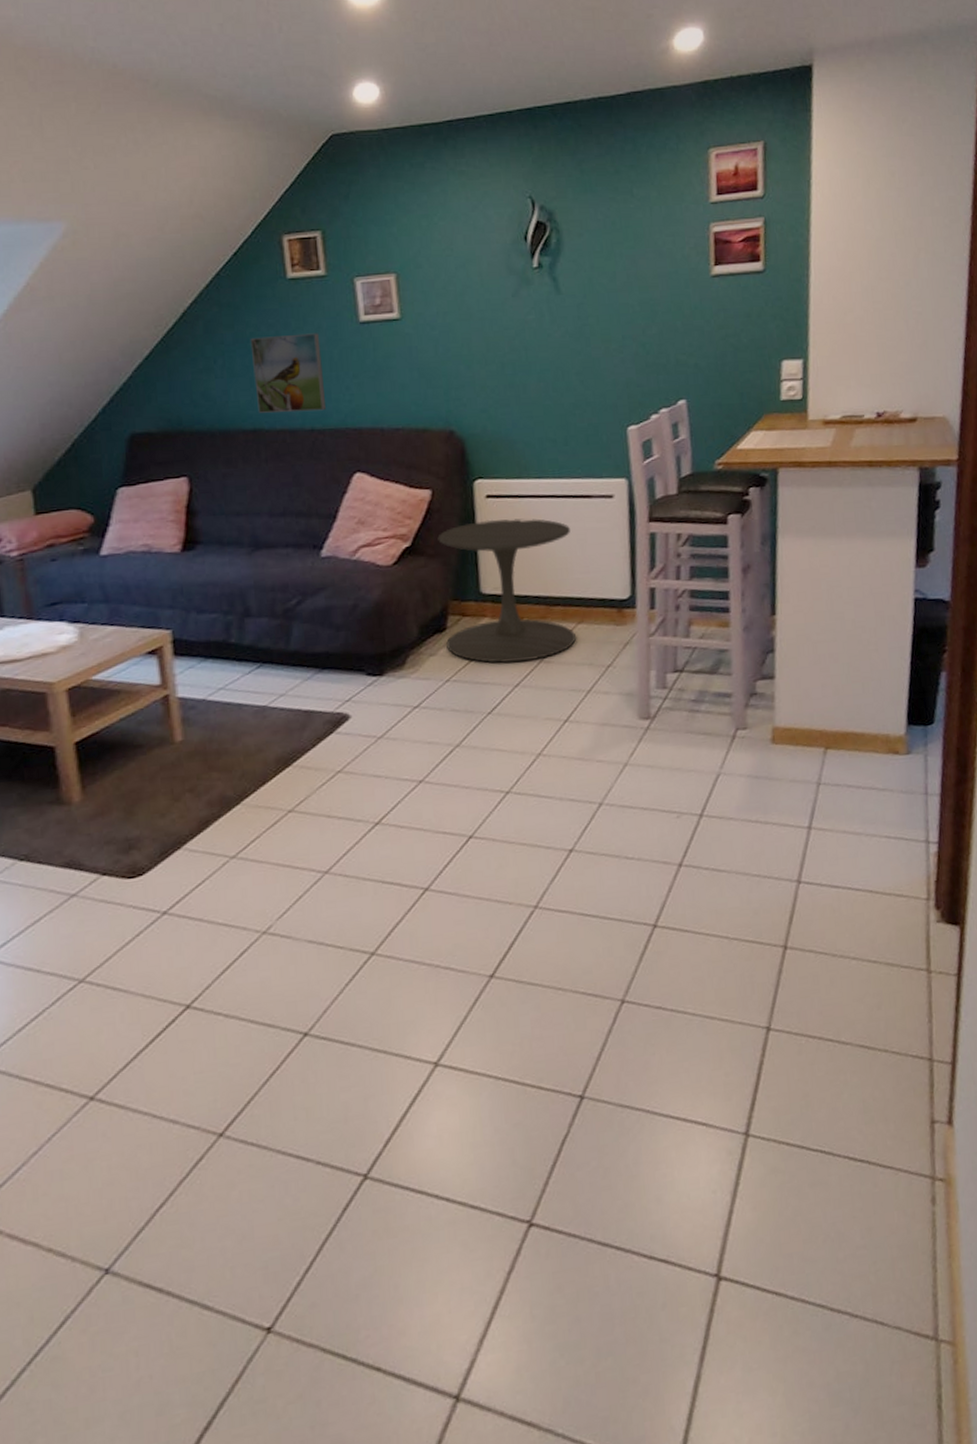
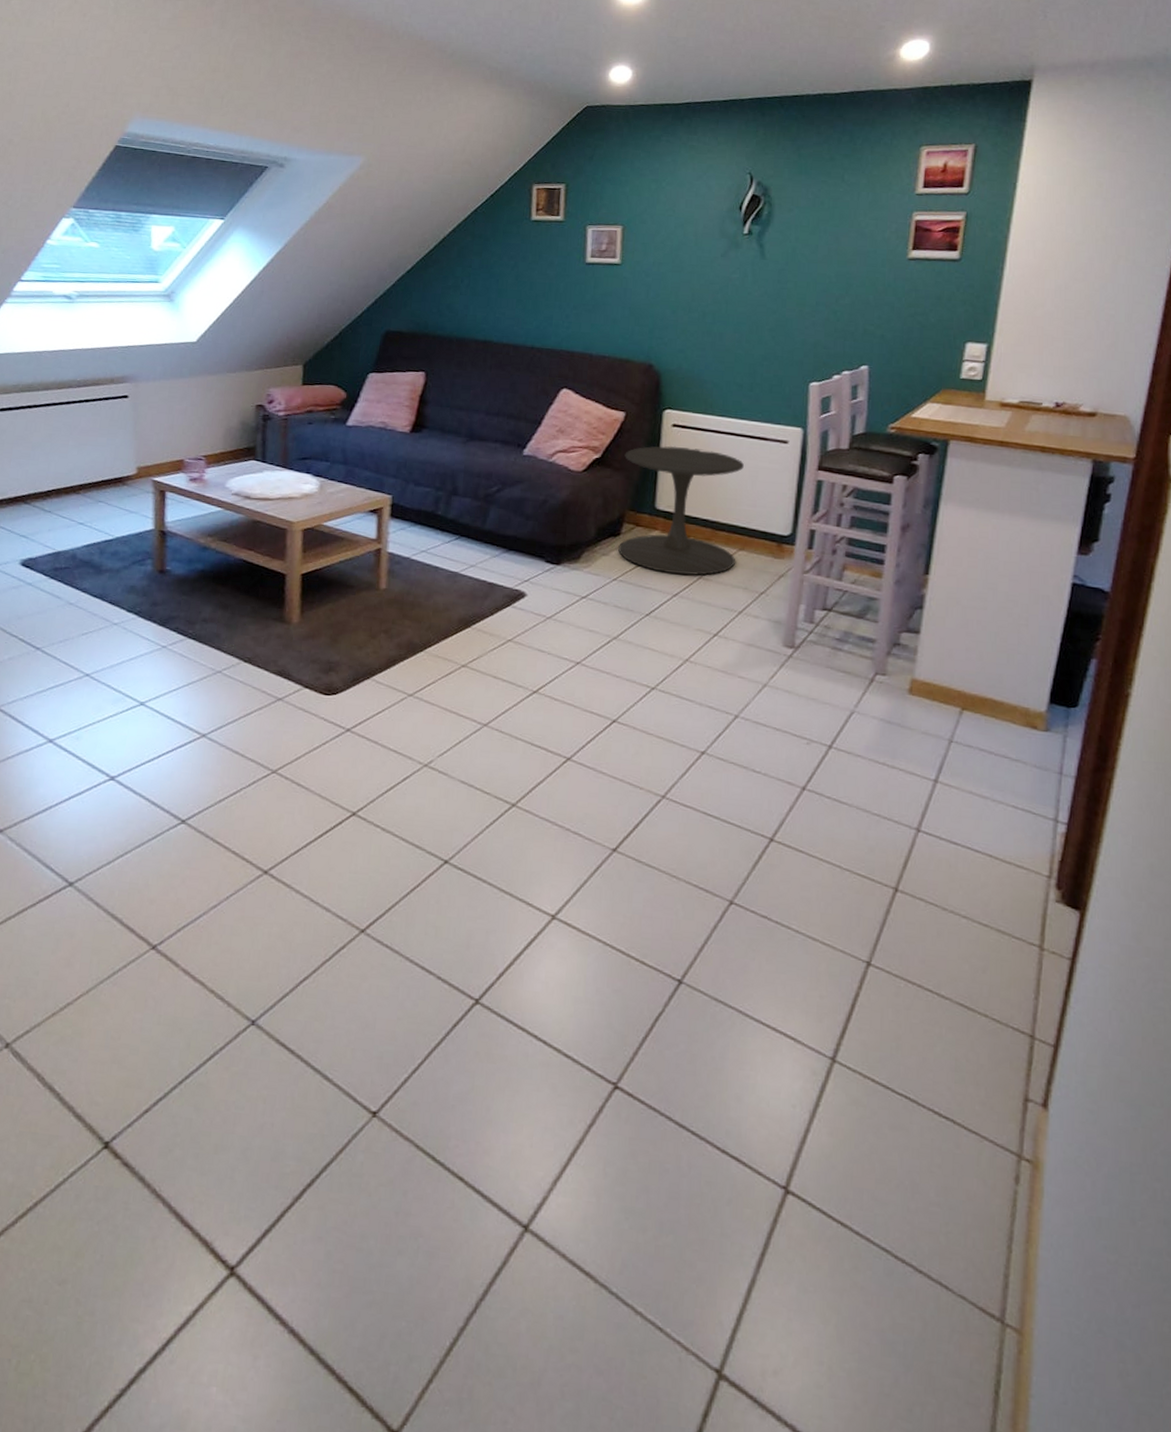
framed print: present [250,333,327,413] -> none [490,265,551,333]

